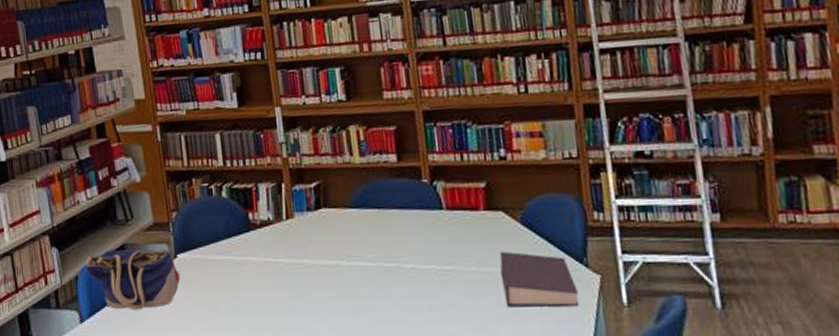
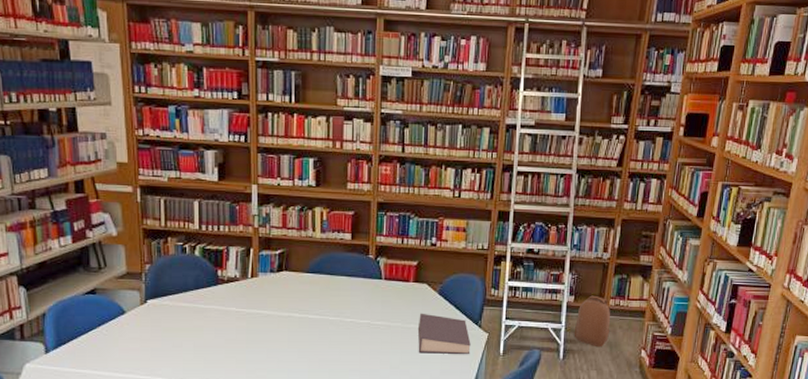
tote bag: present [84,248,181,311] -> none [53,293,149,345]
backpack: none [730,210,790,289] -> present [574,295,611,348]

